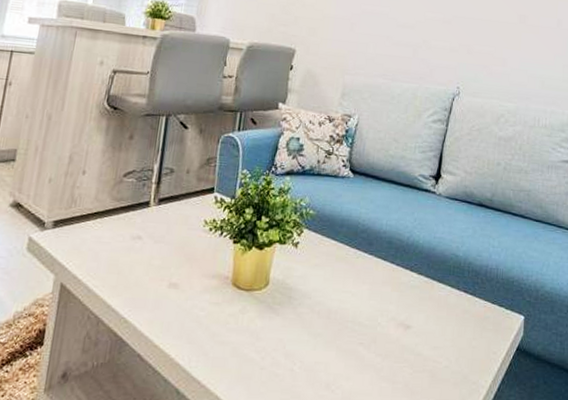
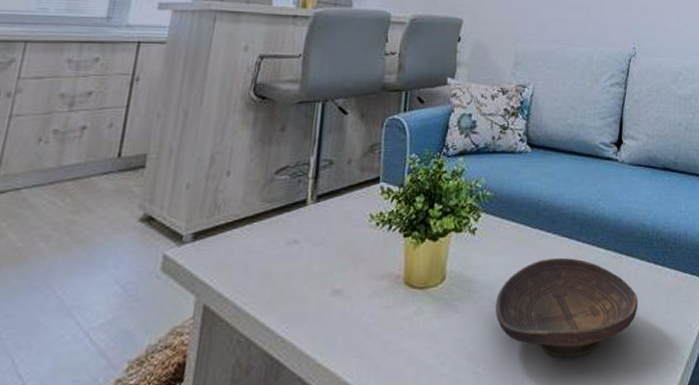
decorative bowl: none [312,276,447,368] -> present [495,257,638,358]

